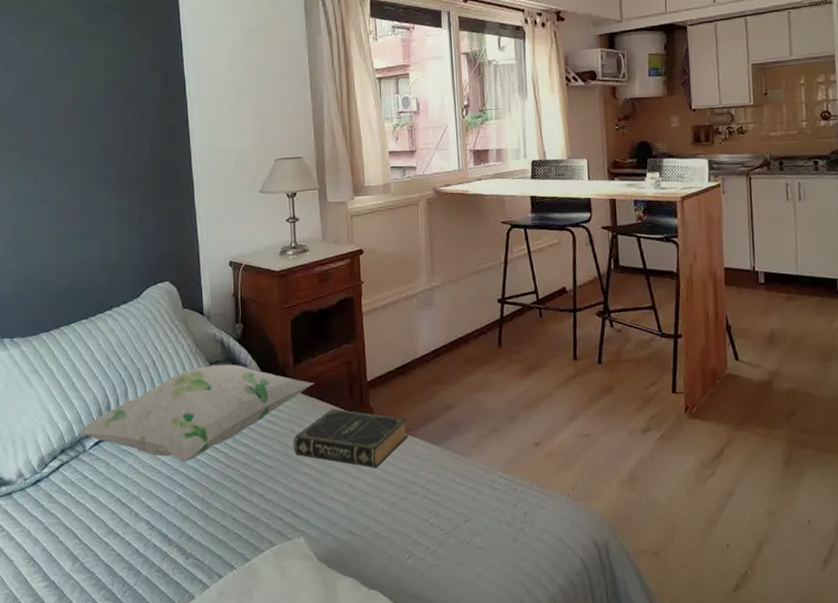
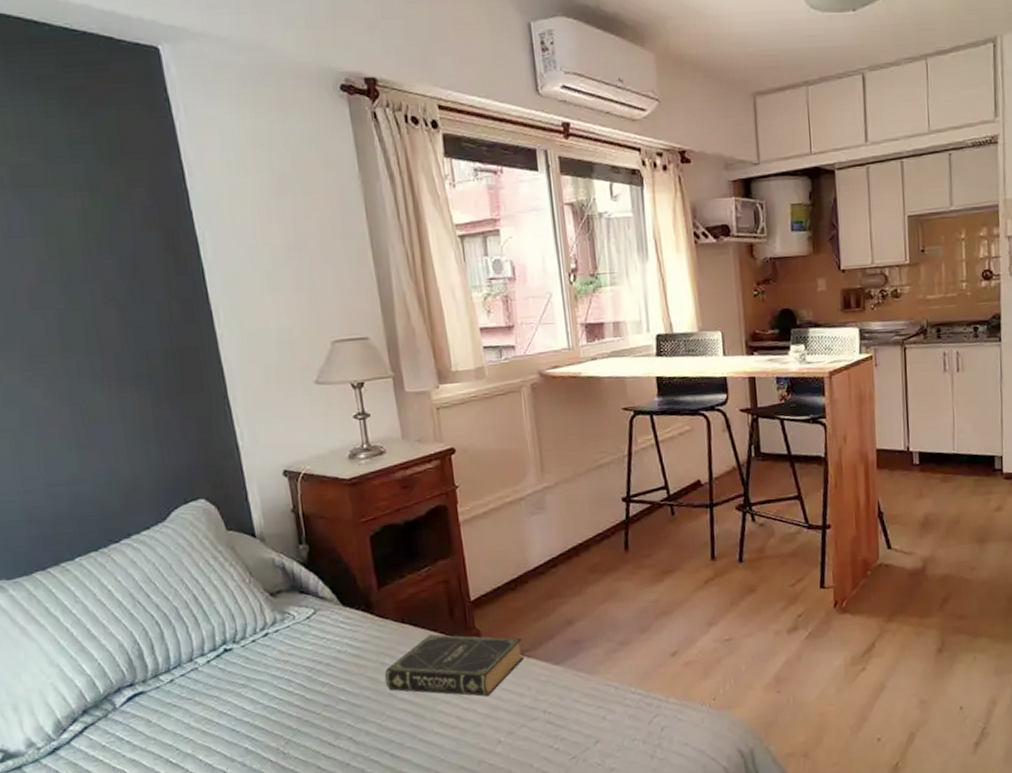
decorative pillow: present [78,363,314,462] -> none [103,593,405,711]

